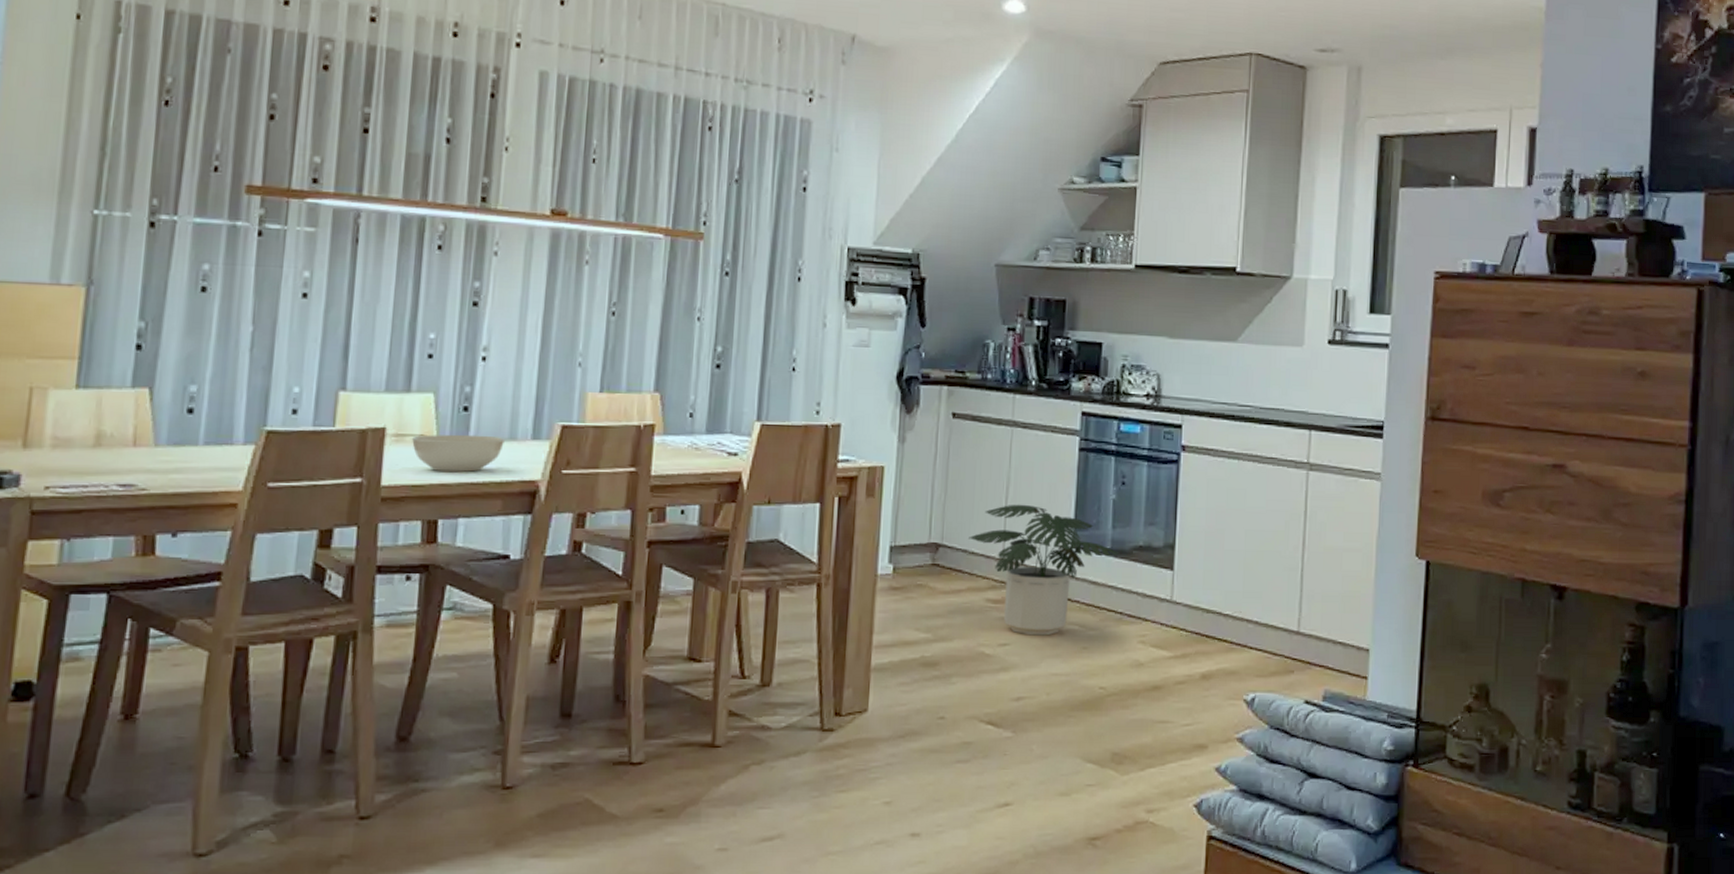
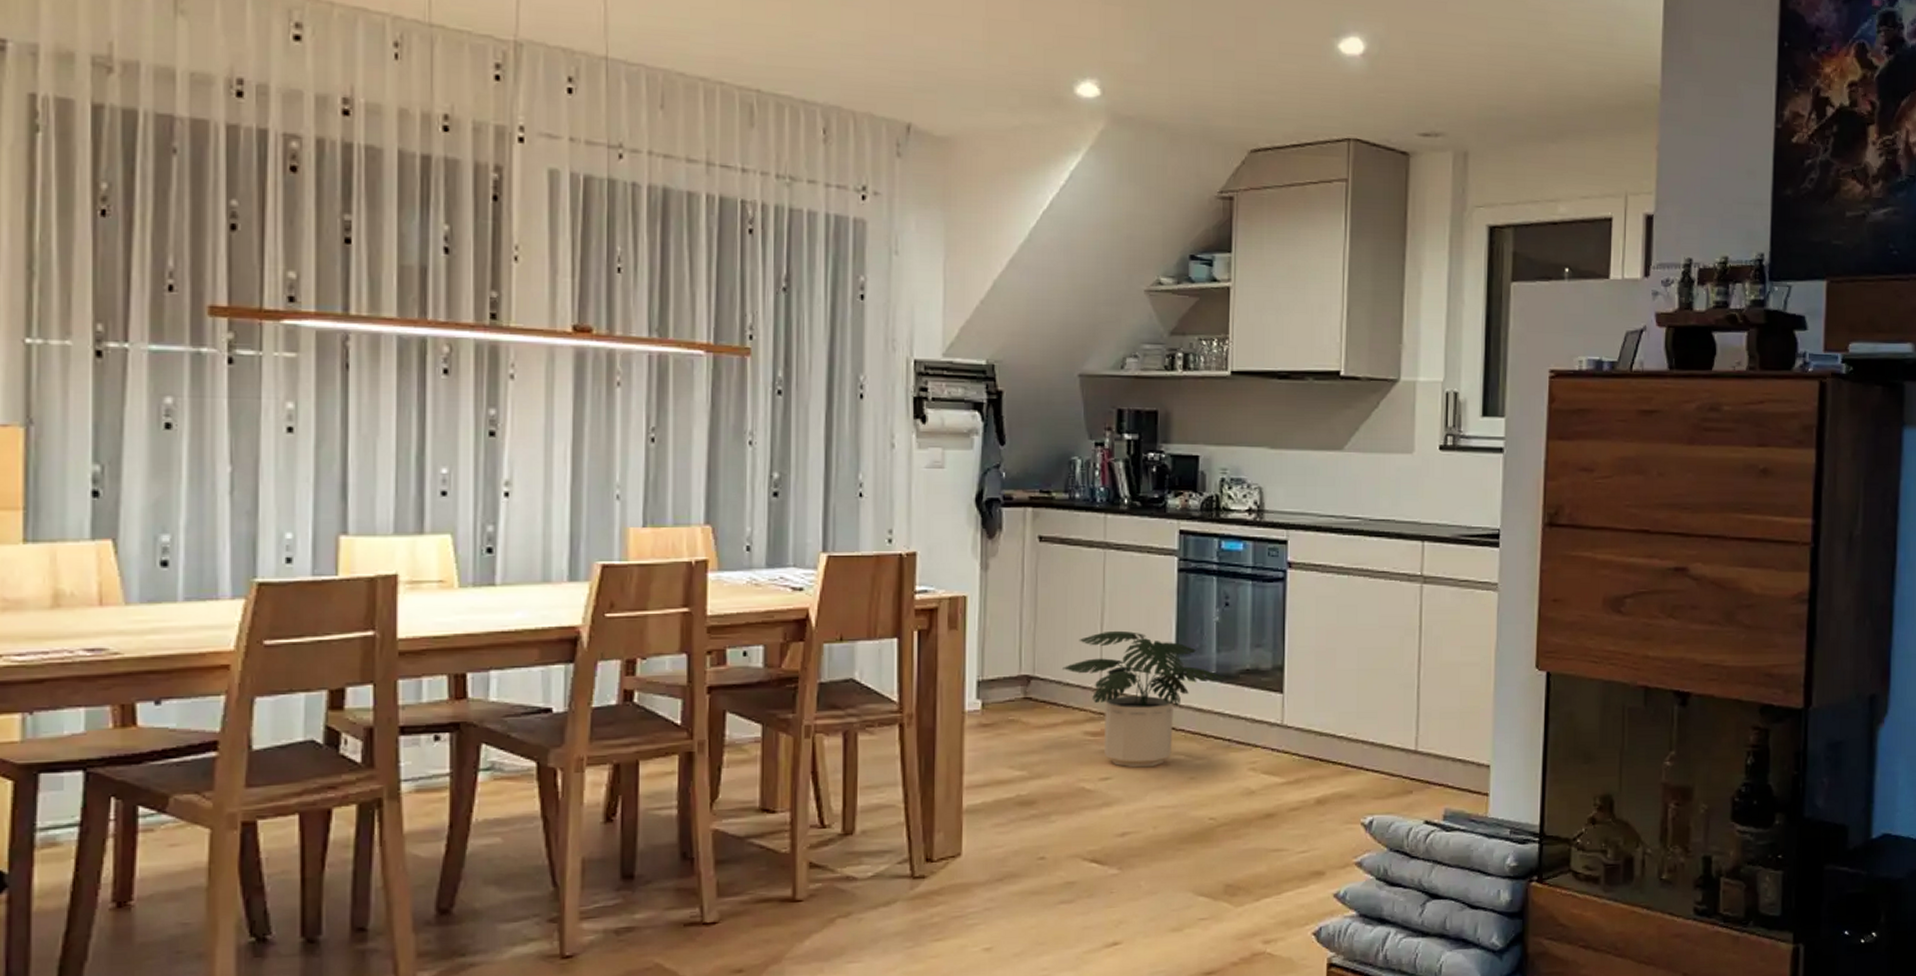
bowl: present [412,434,506,472] -> none [430,578,538,620]

